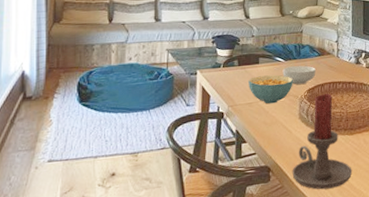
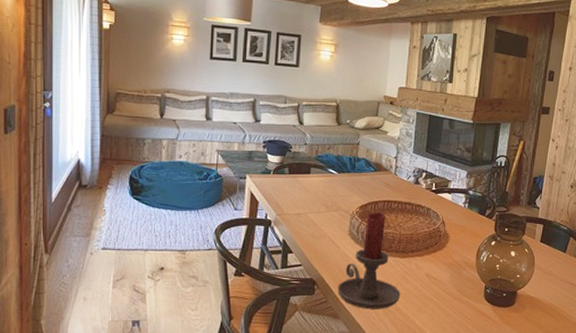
cereal bowl: present [248,74,293,104] -> none [298,187,345,217]
cereal bowl: present [282,65,316,84] -> none [334,180,370,199]

